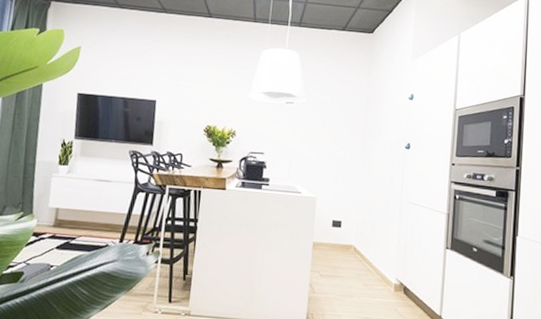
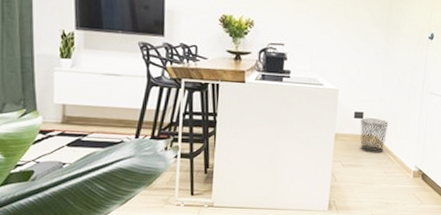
waste bin: none [338,227,367,264] -> present [359,118,388,153]

